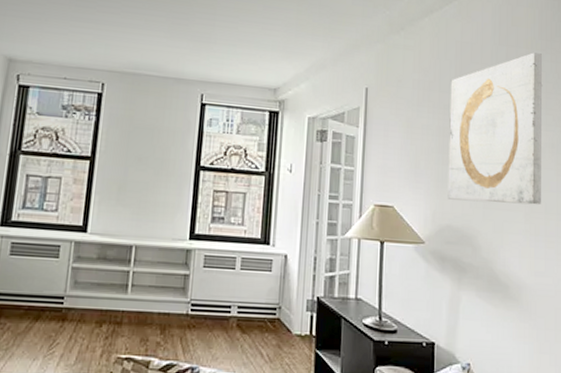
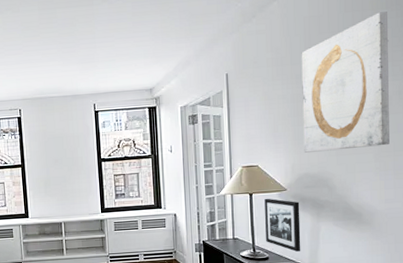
picture frame: none [396,250,439,326] -> present [264,198,301,252]

